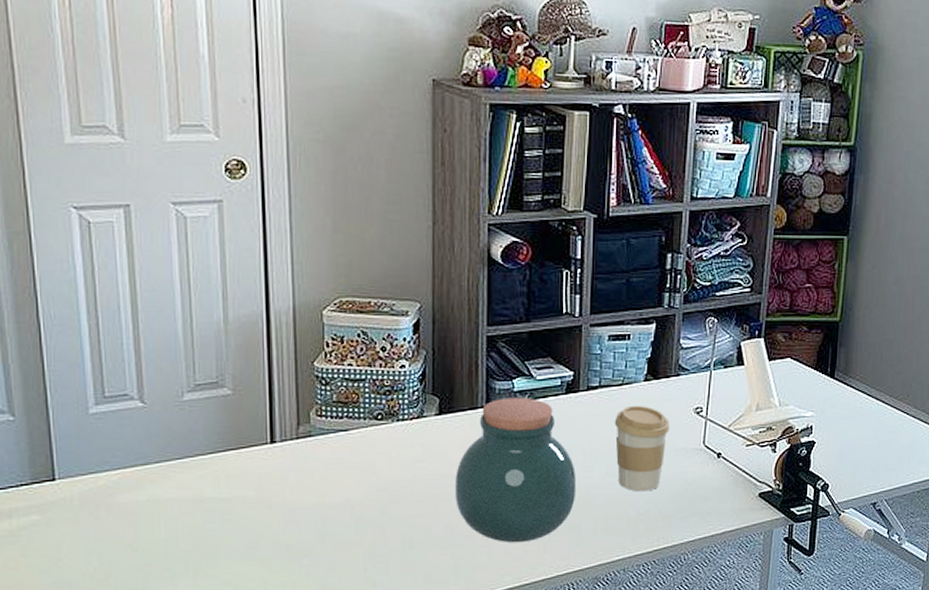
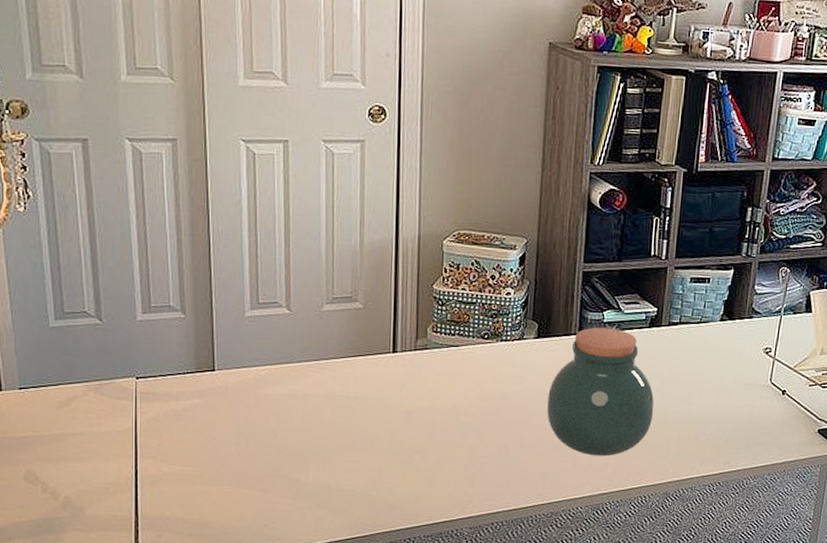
coffee cup: present [614,405,670,492] -> none [690,342,741,420]

